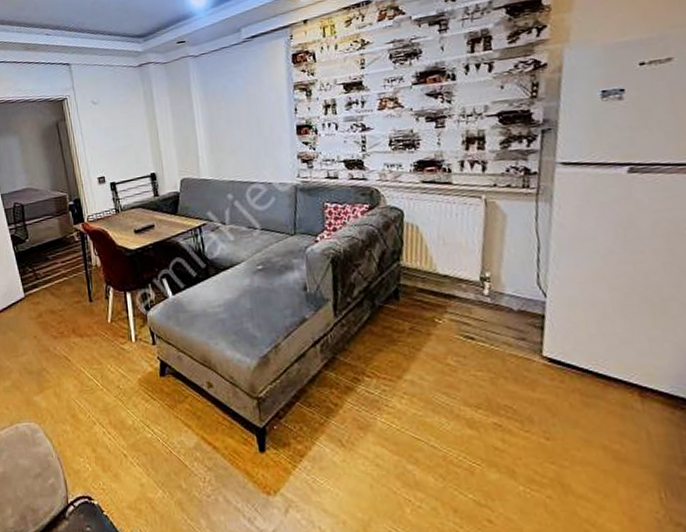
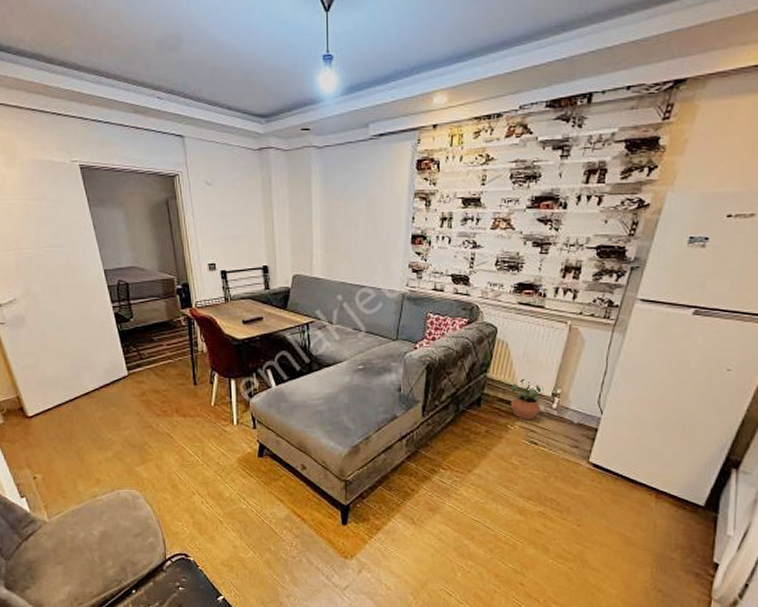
potted plant: none [431,263,472,311] -> present [510,378,543,419]

